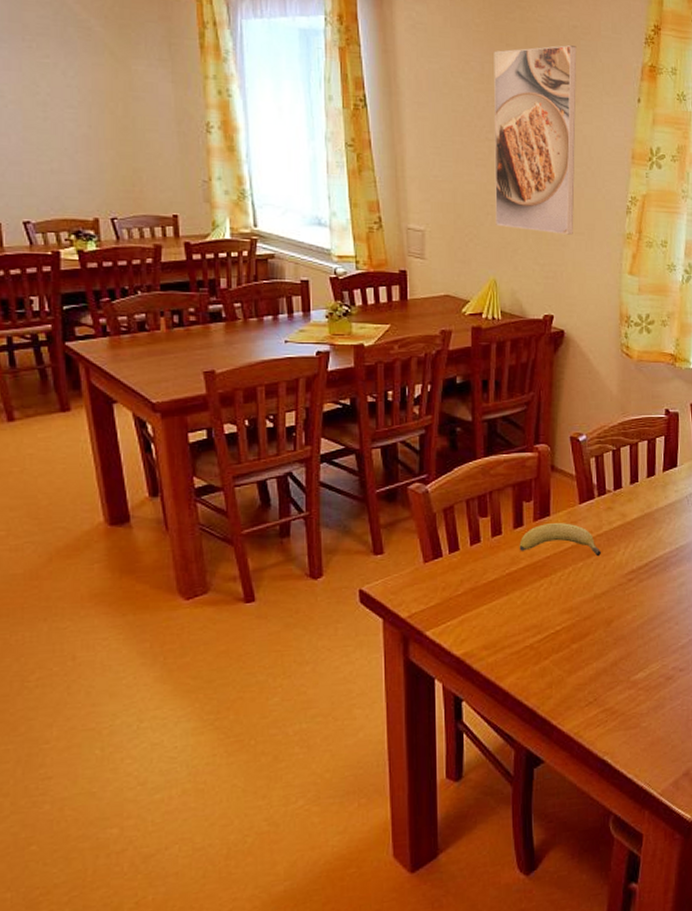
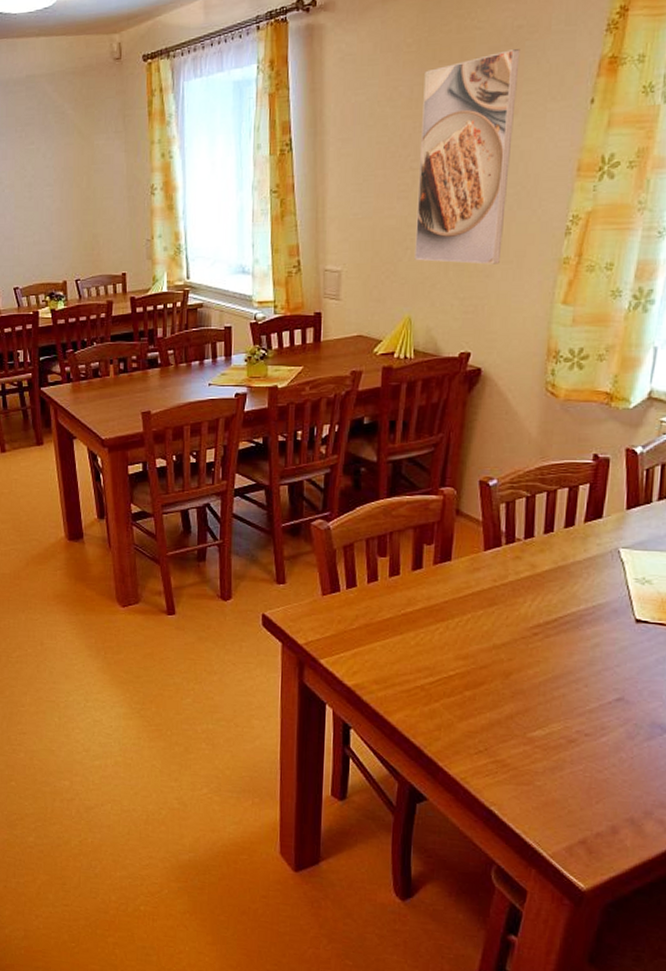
fruit: present [519,523,601,557] -> none [416,568,504,607]

